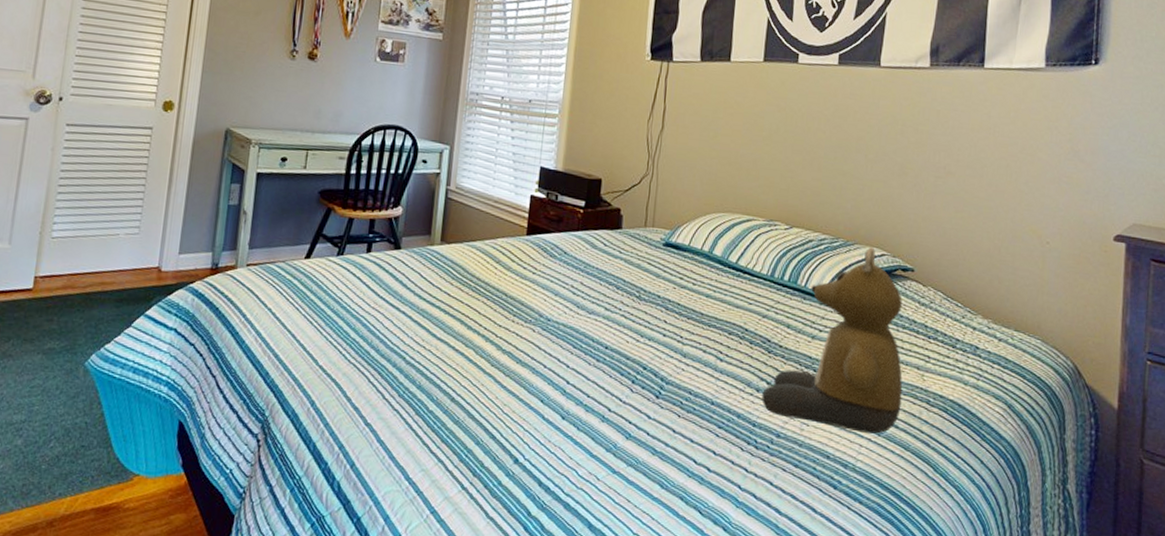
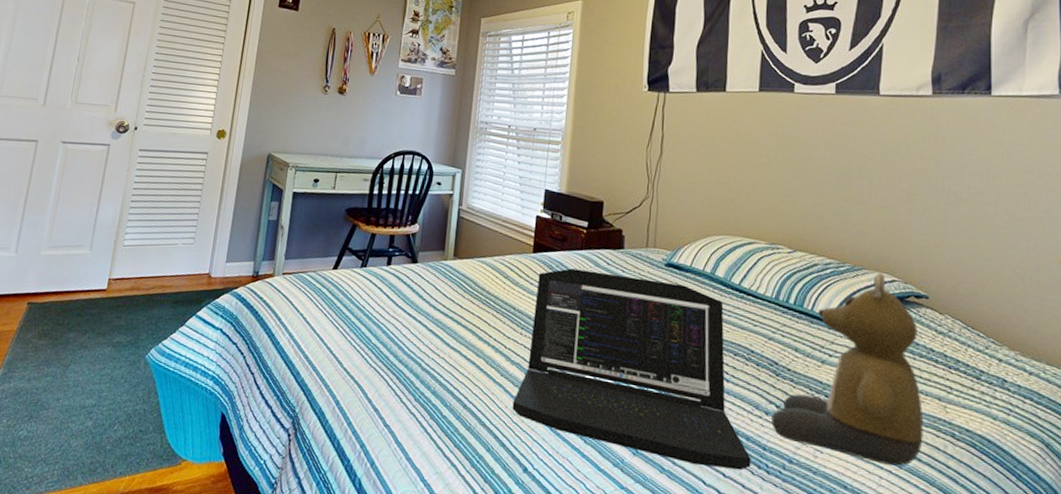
laptop: none [503,251,741,448] -> present [512,268,751,470]

